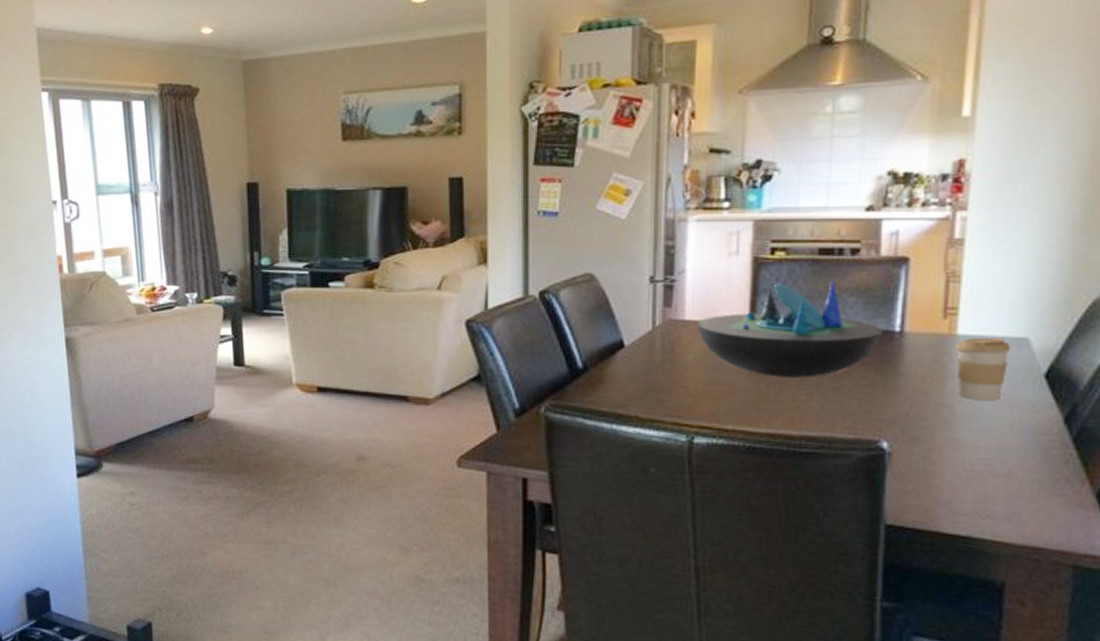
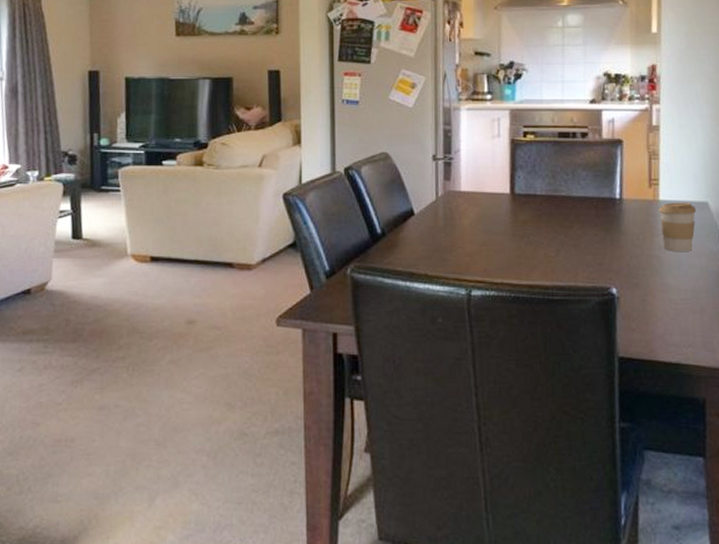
decorative bowl: present [697,278,882,378] -> none [471,156,607,237]

